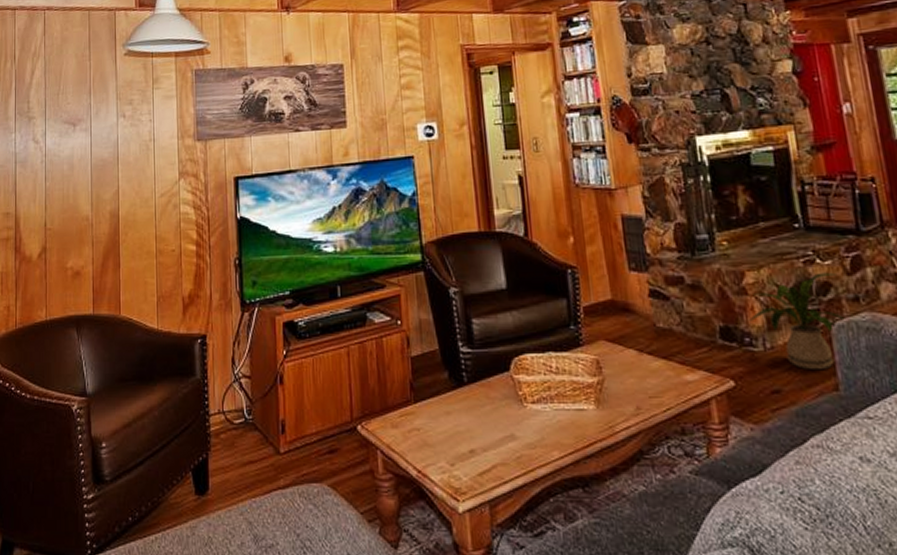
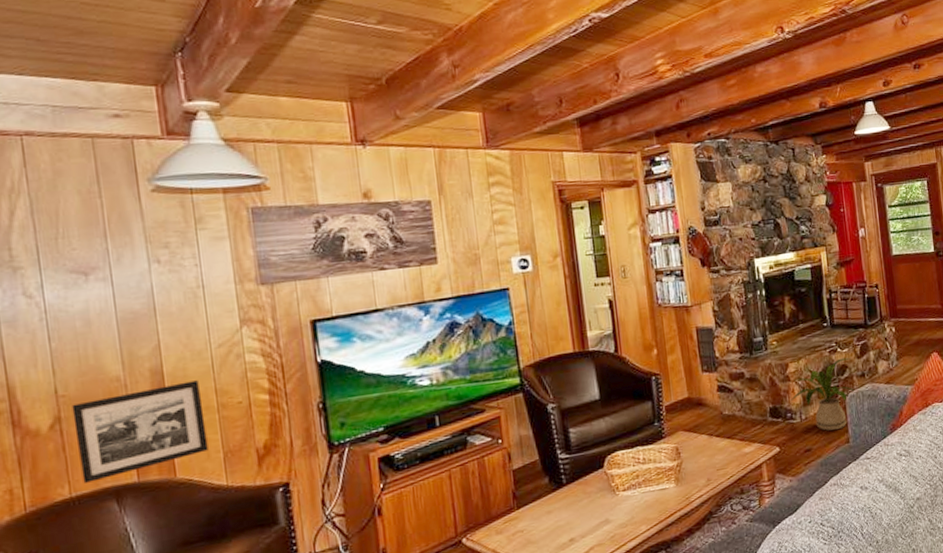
picture frame: none [54,226,146,309] -> present [71,380,209,483]

